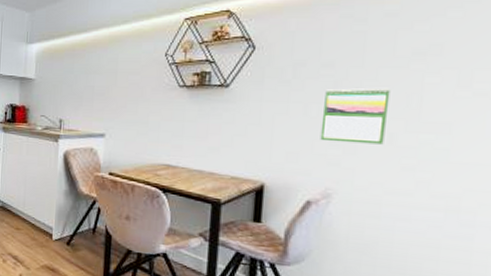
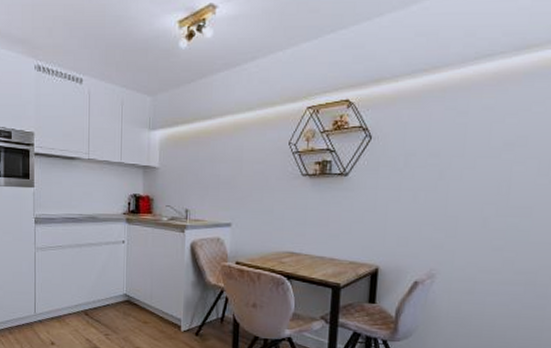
calendar: present [320,88,391,145] -> none [426,176,485,228]

